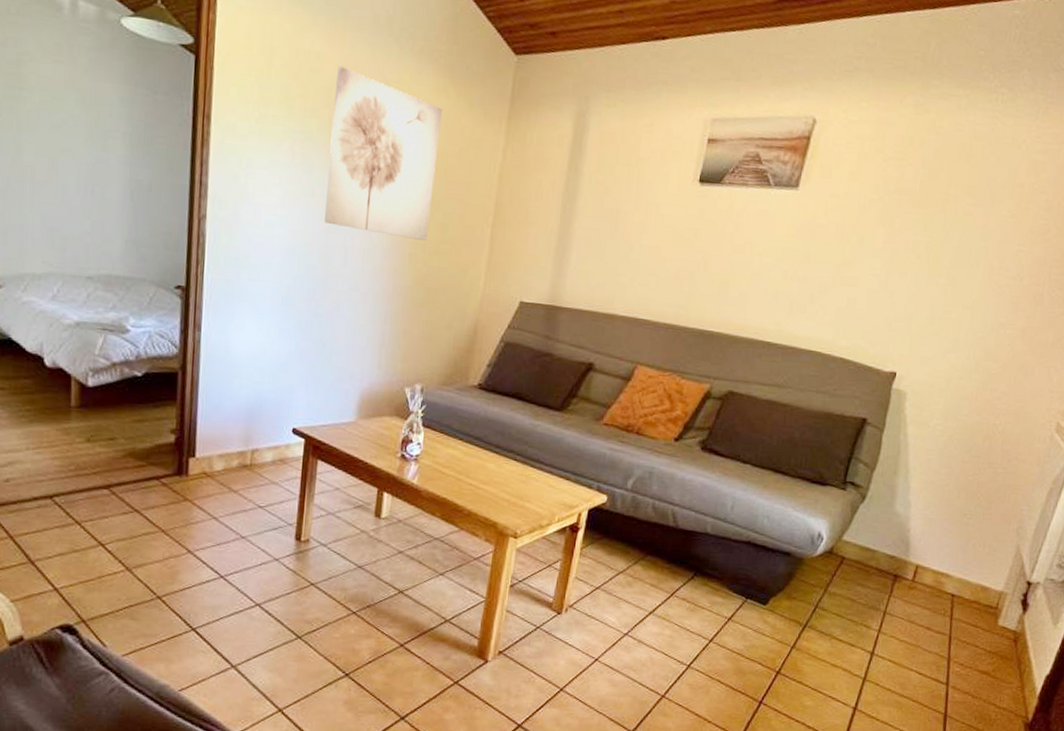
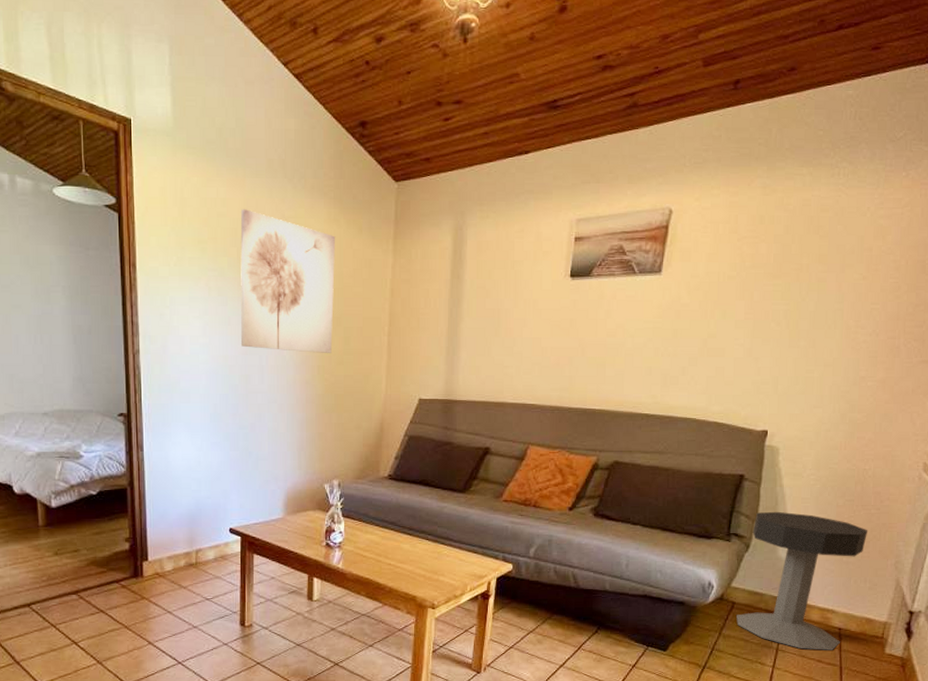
side table: none [844,461,993,618] -> present [736,511,868,650]

